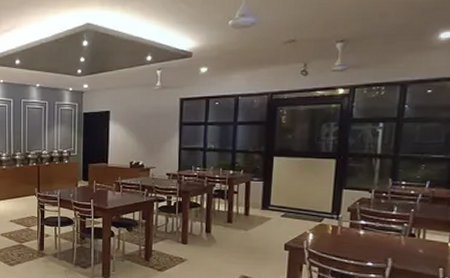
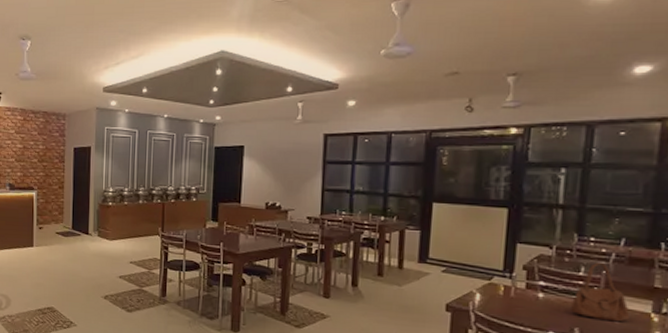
handbag: none [386,203,432,252] -> present [571,263,629,322]

